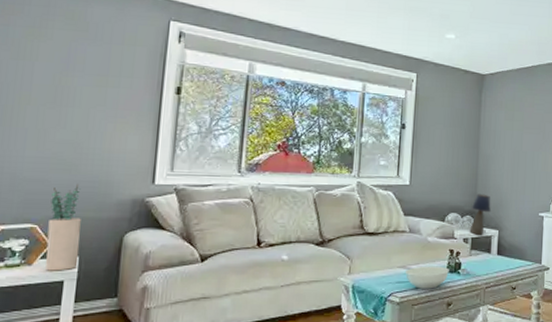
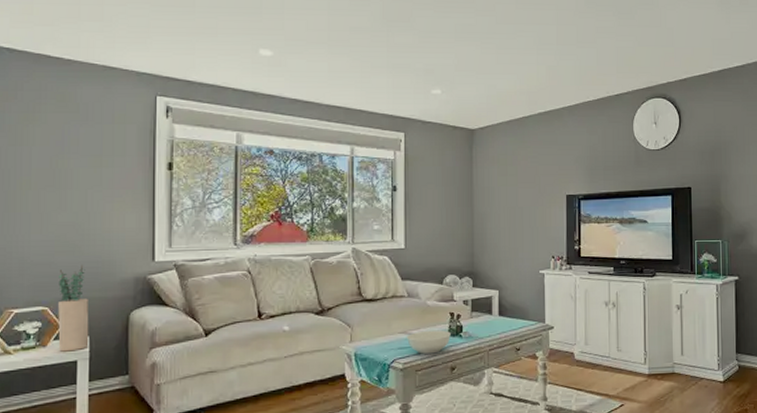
table lamp: present [469,193,491,235] -> none [468,253,489,296]

